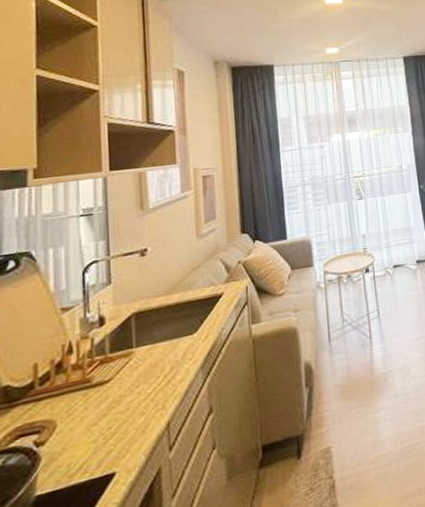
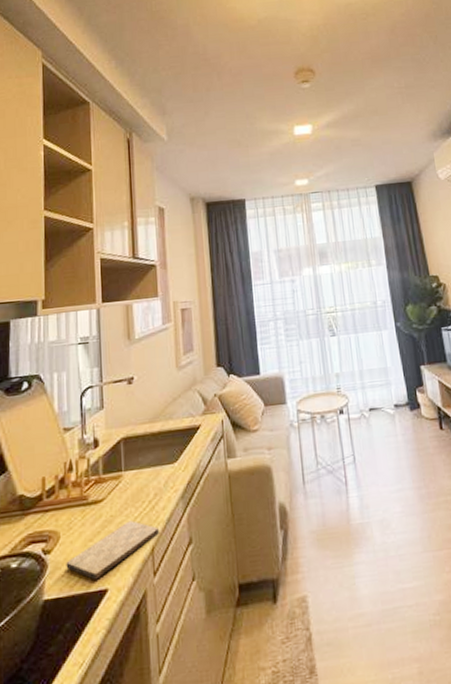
cutting board: none [64,397,175,466] -> present [66,520,159,580]

